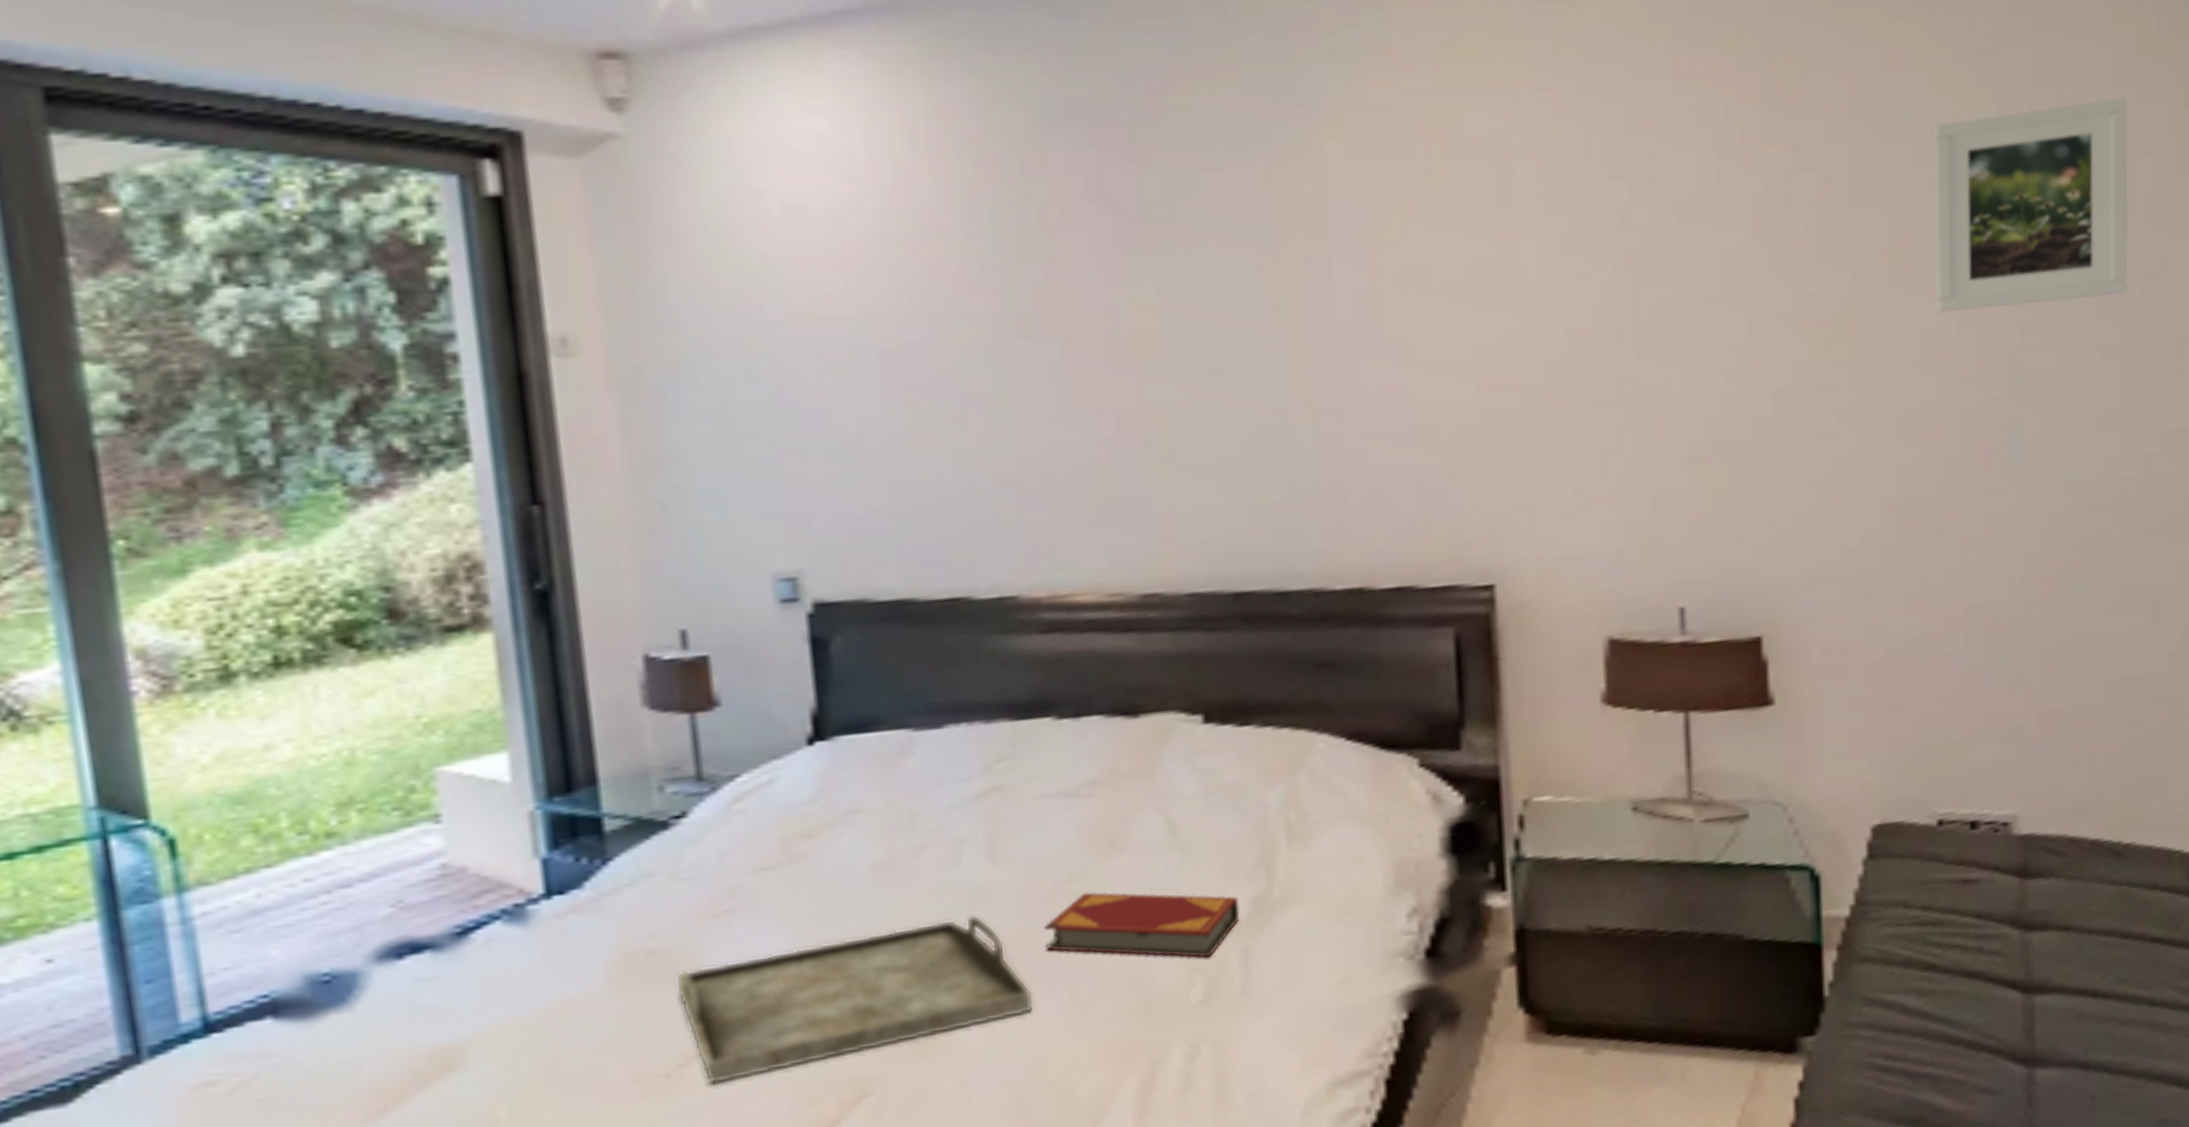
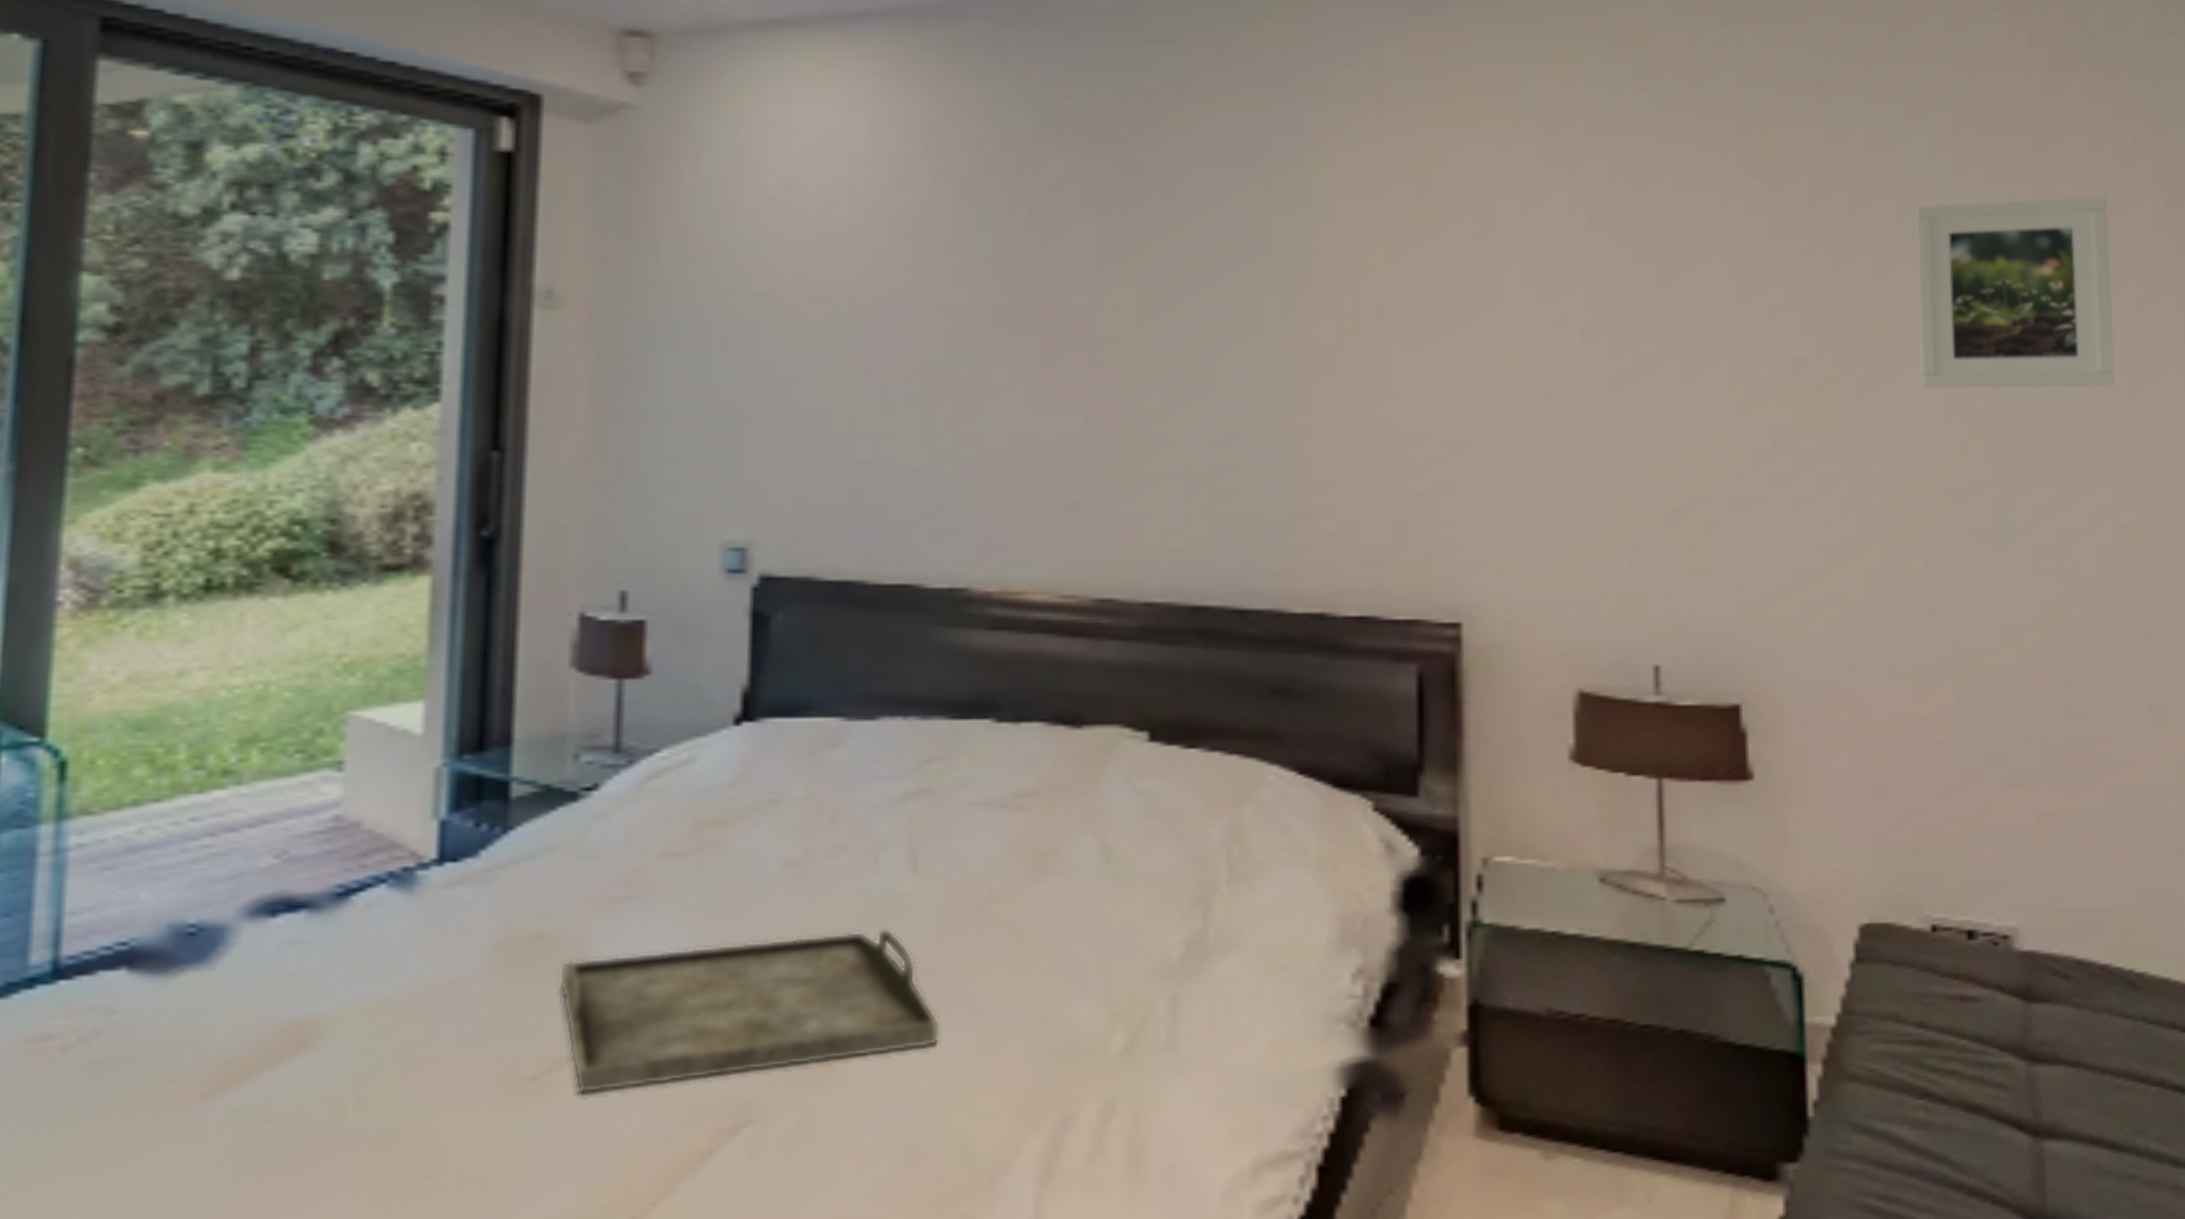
hardback book: present [1043,892,1240,959] -> none [959,915,1171,1003]

